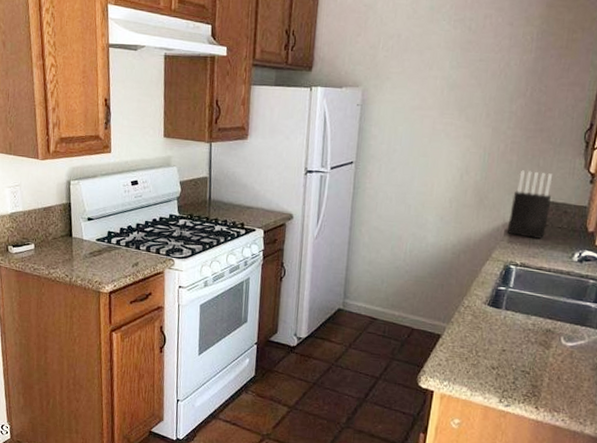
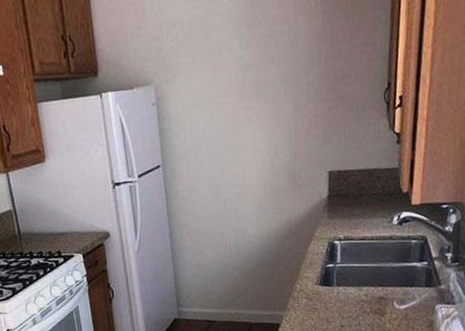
knife block: present [506,170,553,239] -> none [325,141,363,211]

